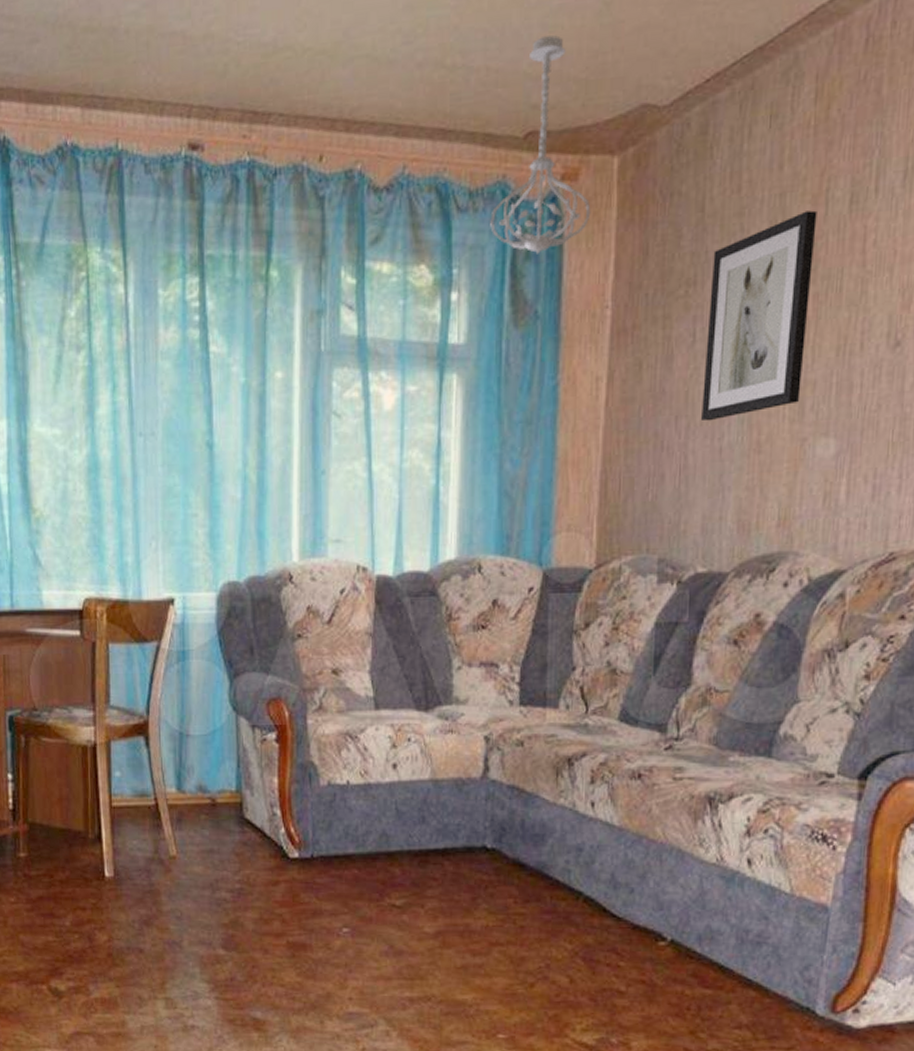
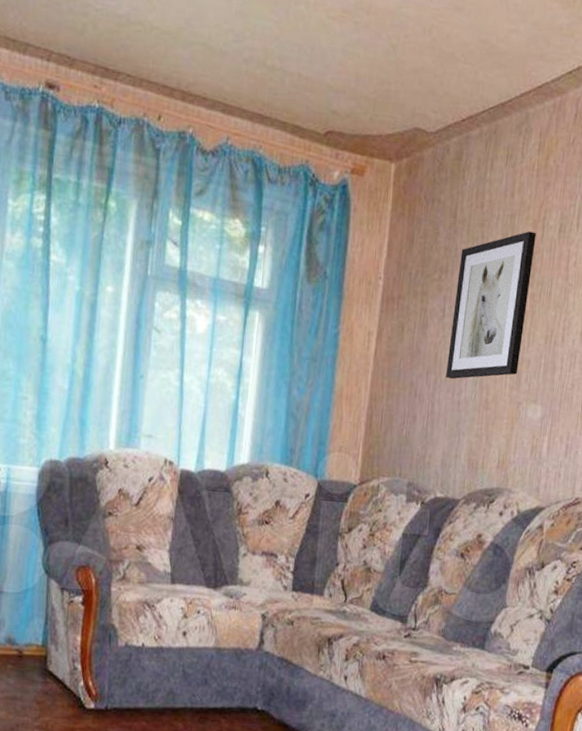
ceiling light fixture: present [490,35,591,254] -> none [293,59,372,228]

